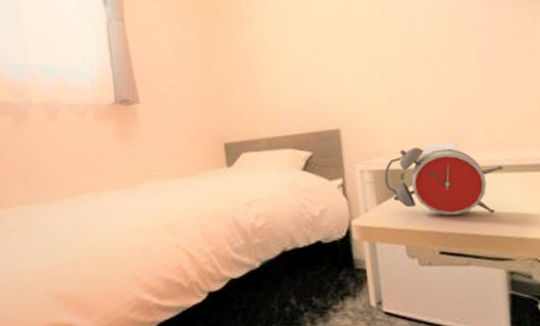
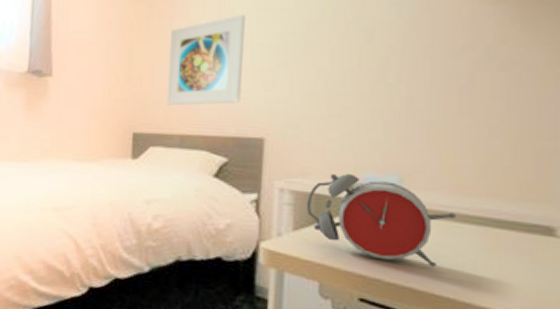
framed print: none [243,21,314,113] -> present [166,14,247,106]

